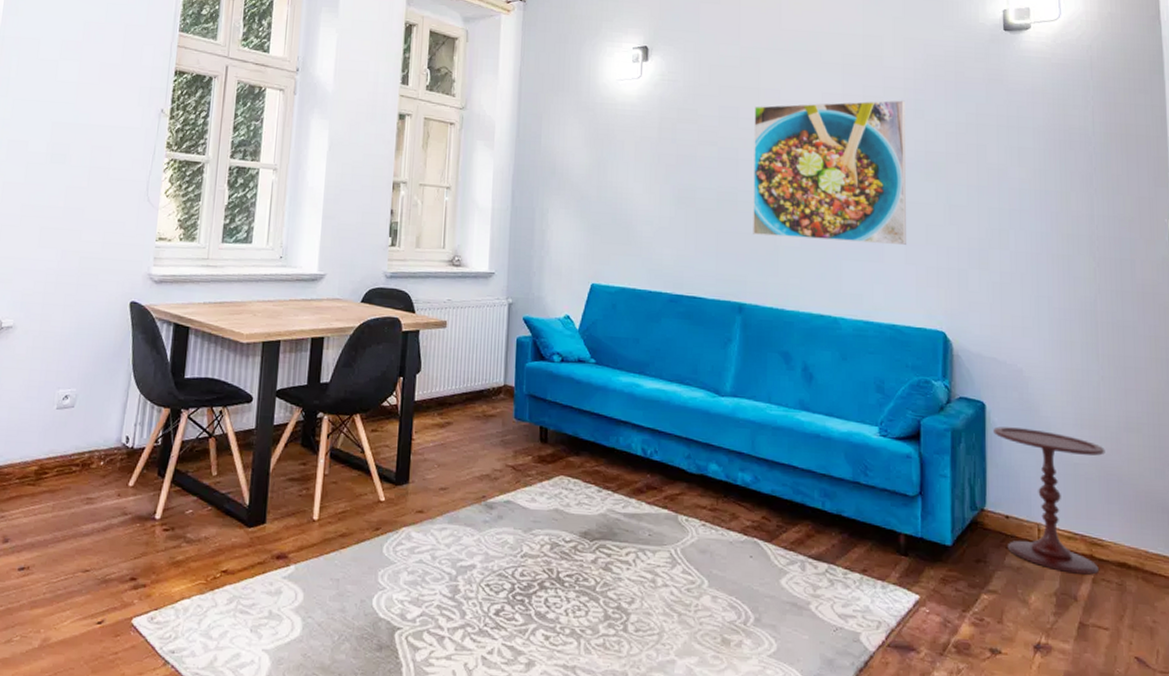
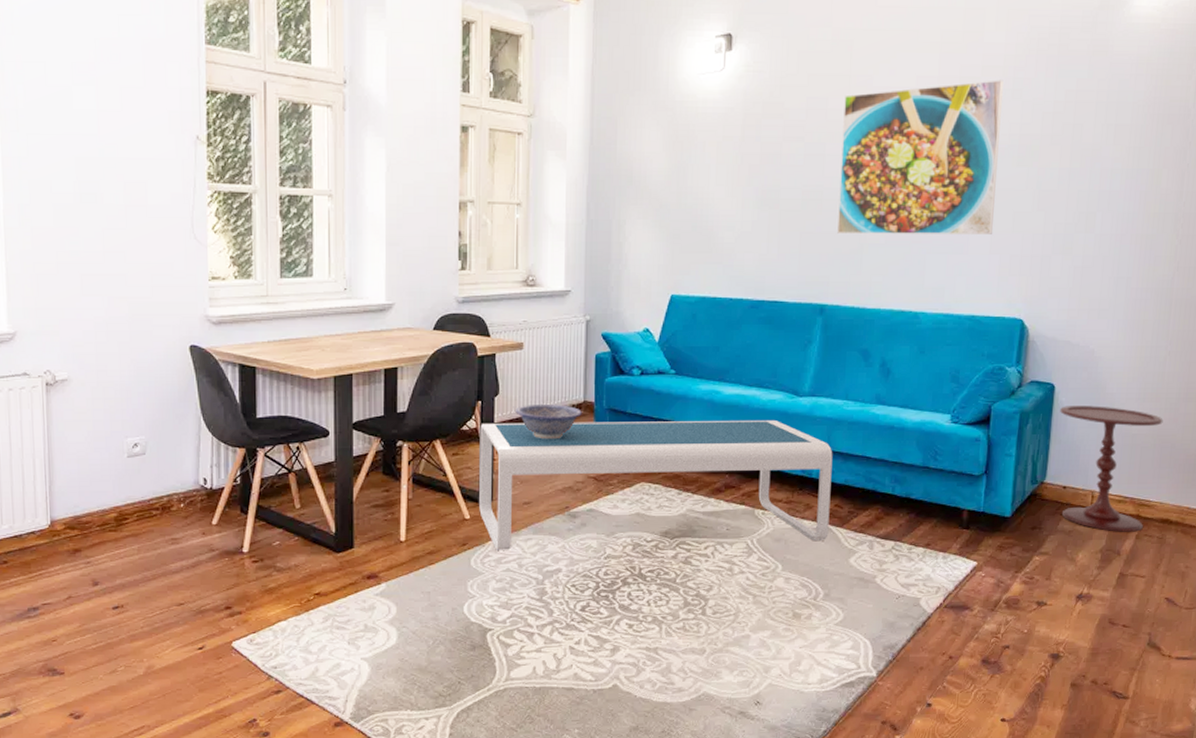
coffee table: none [395,400,758,556] -> present [479,421,833,550]
decorative bowl: none [436,384,502,423] -> present [515,403,582,440]

